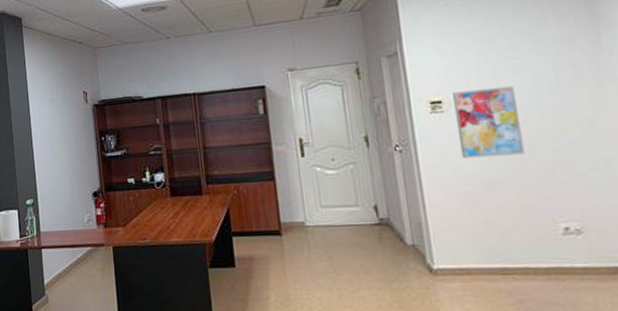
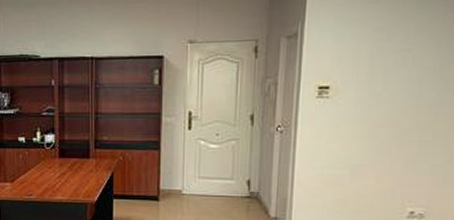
wall art: present [453,86,525,159] -> none [336,78,400,144]

